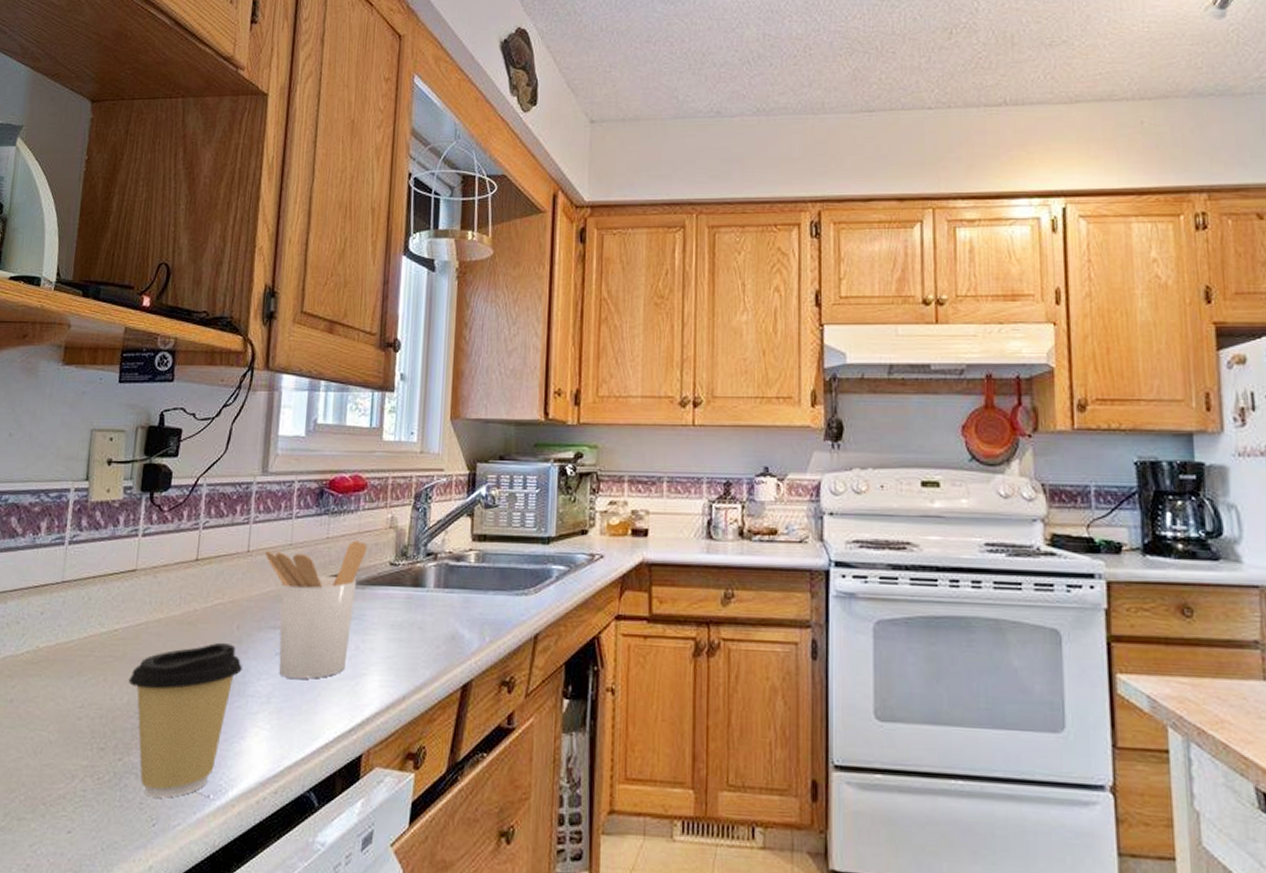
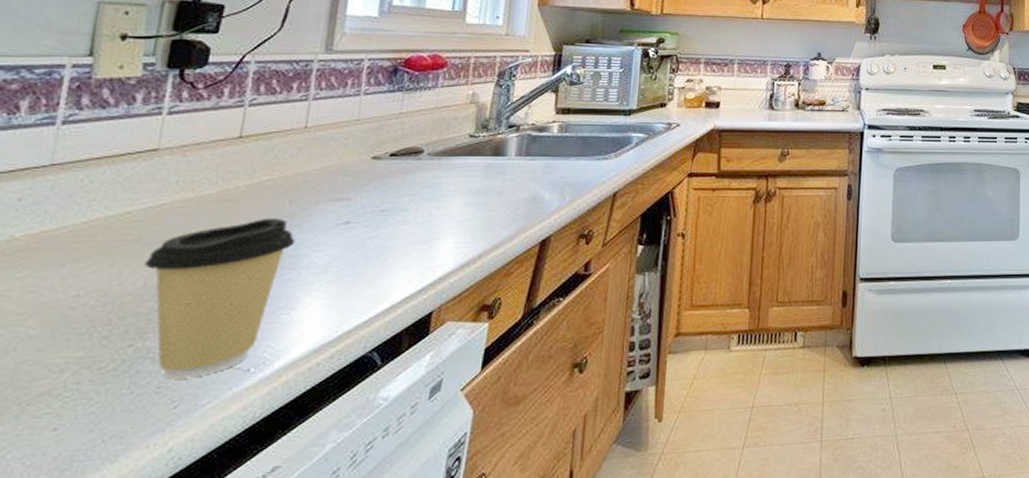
utensil holder: present [265,540,368,679] -> none [326,114,445,247]

